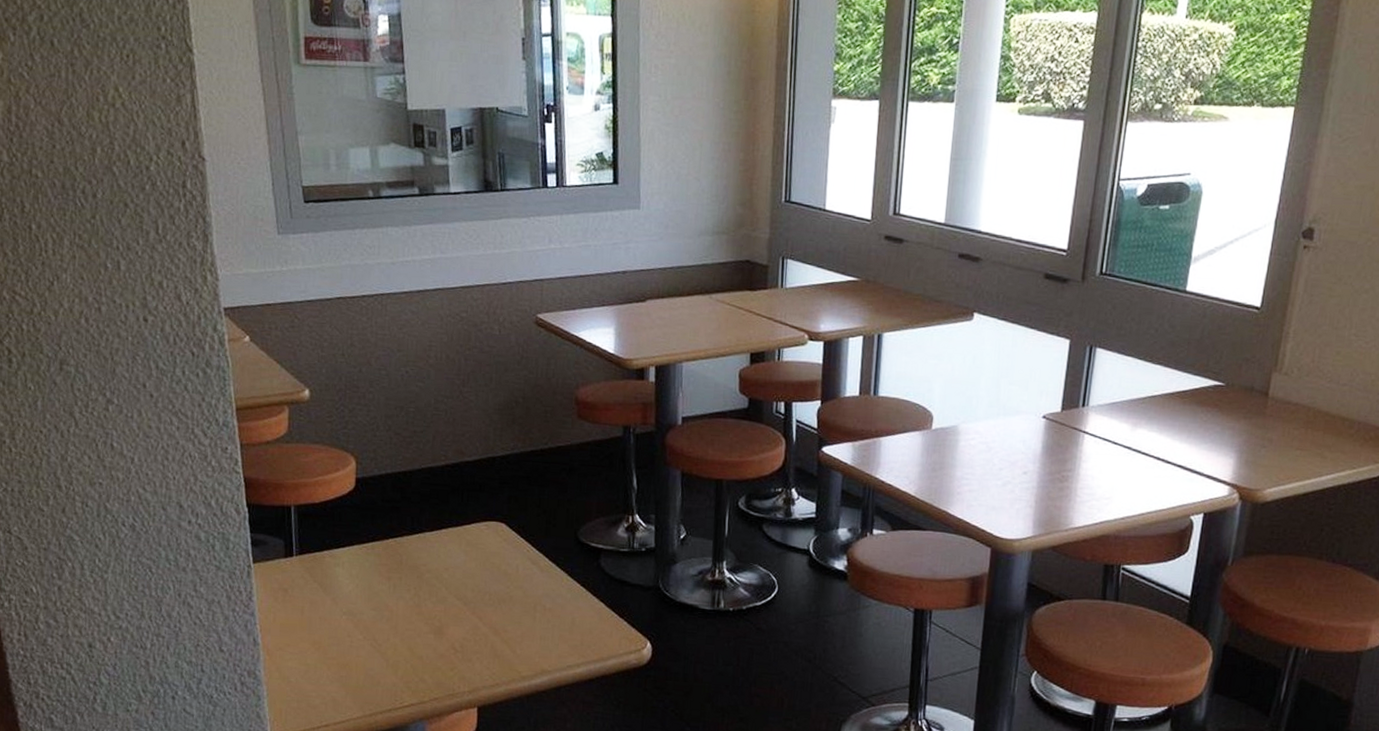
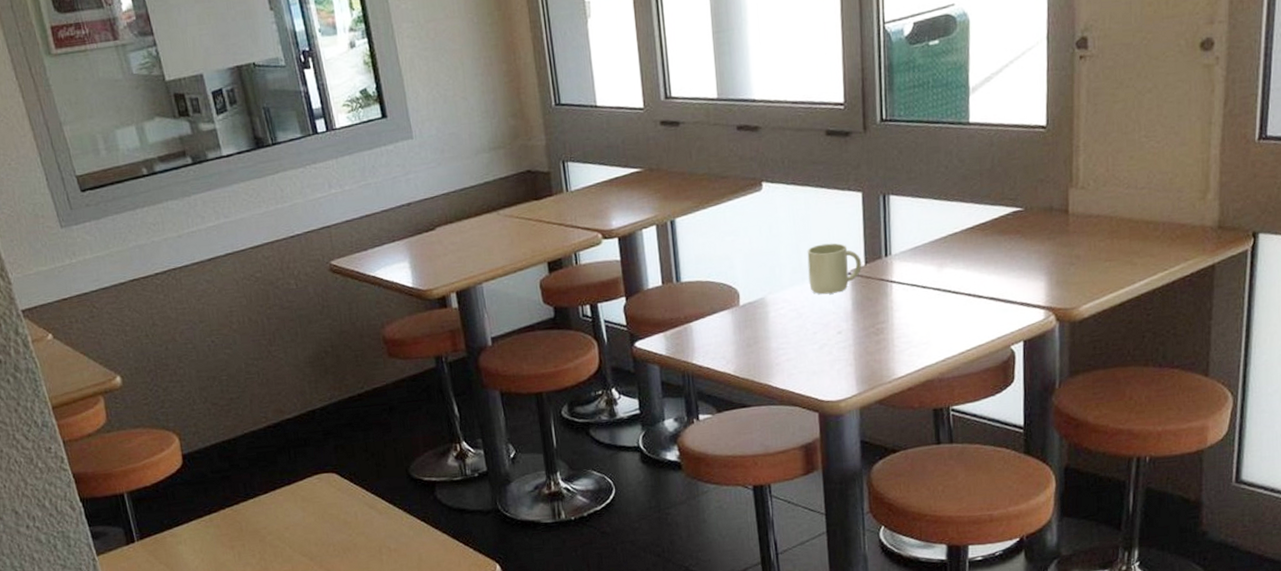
mug: none [1003,383,1059,434] -> present [807,242,862,295]

